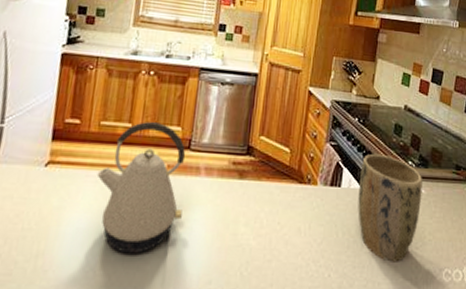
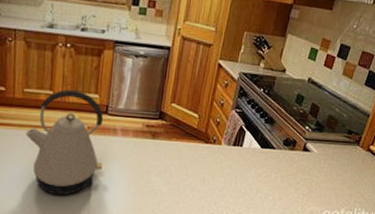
plant pot: present [358,153,422,262] -> none [255,119,316,205]

